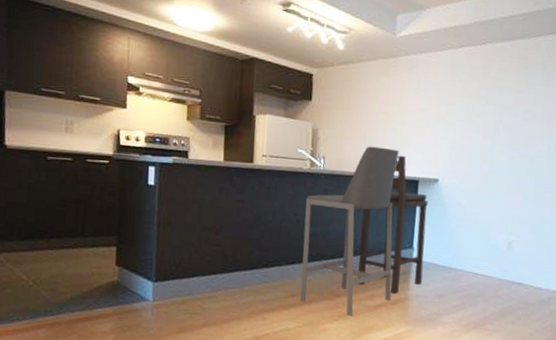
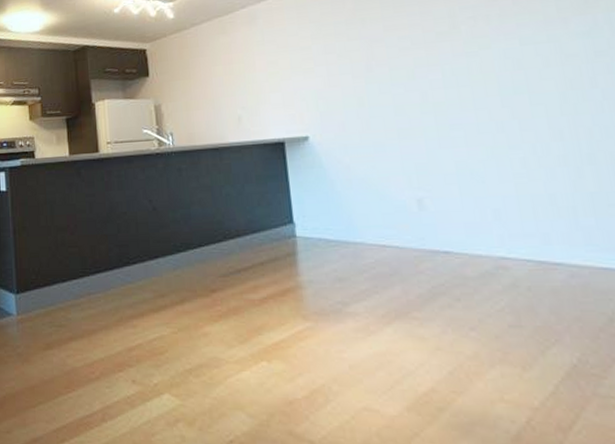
bar stool: present [300,146,399,316] -> none [159,111,278,314]
bar stool: present [358,155,428,294] -> none [225,116,314,281]

